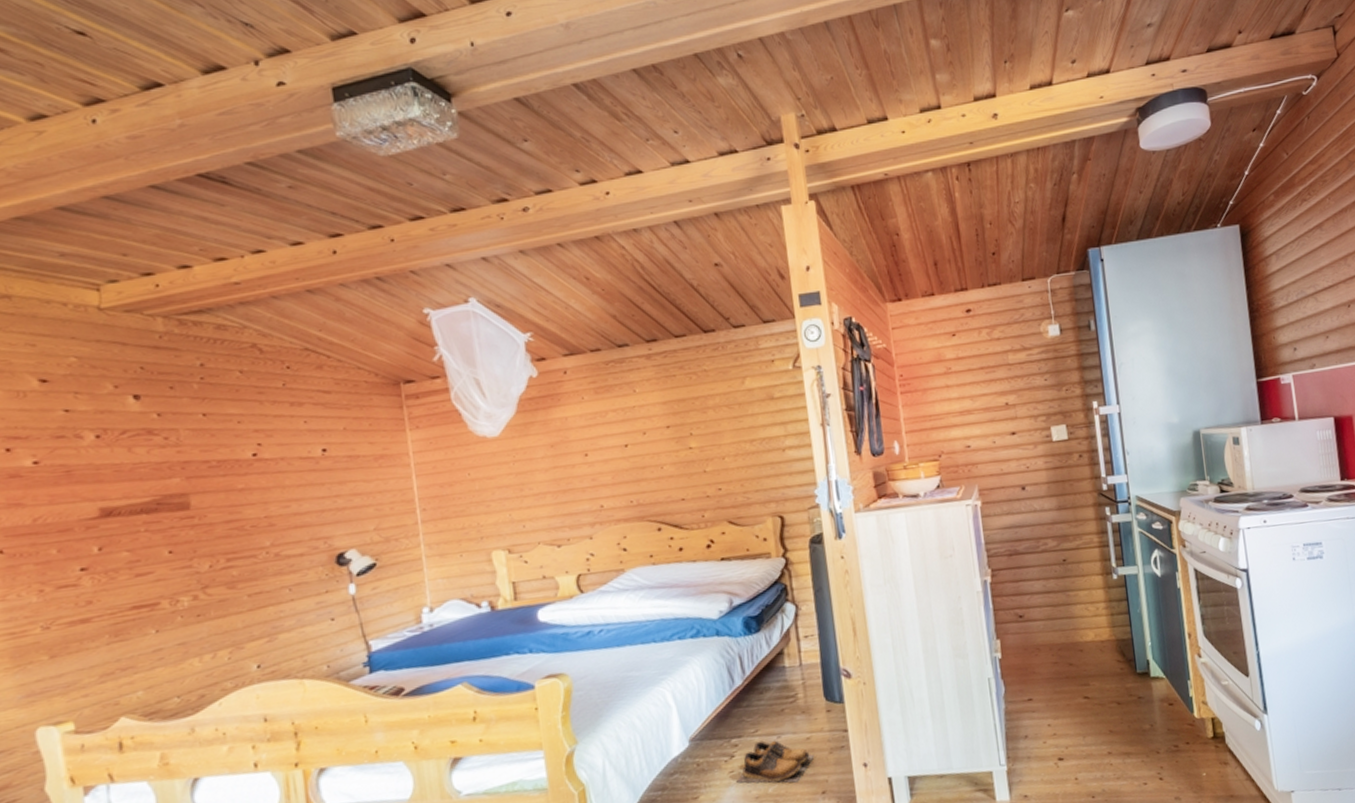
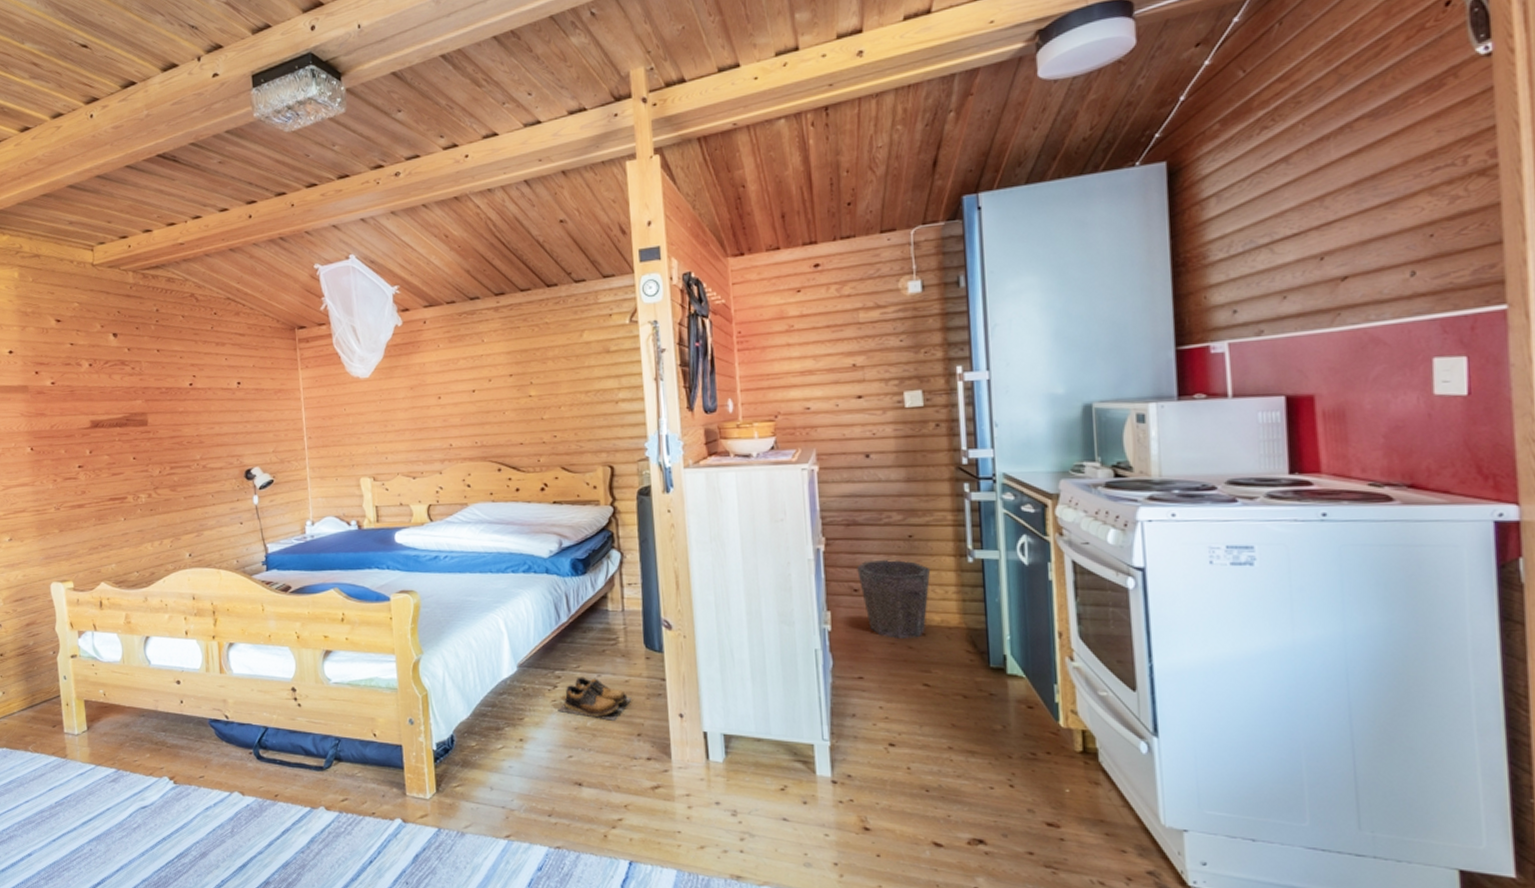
waste bin: none [1020,583,1084,658] -> present [857,559,931,639]

